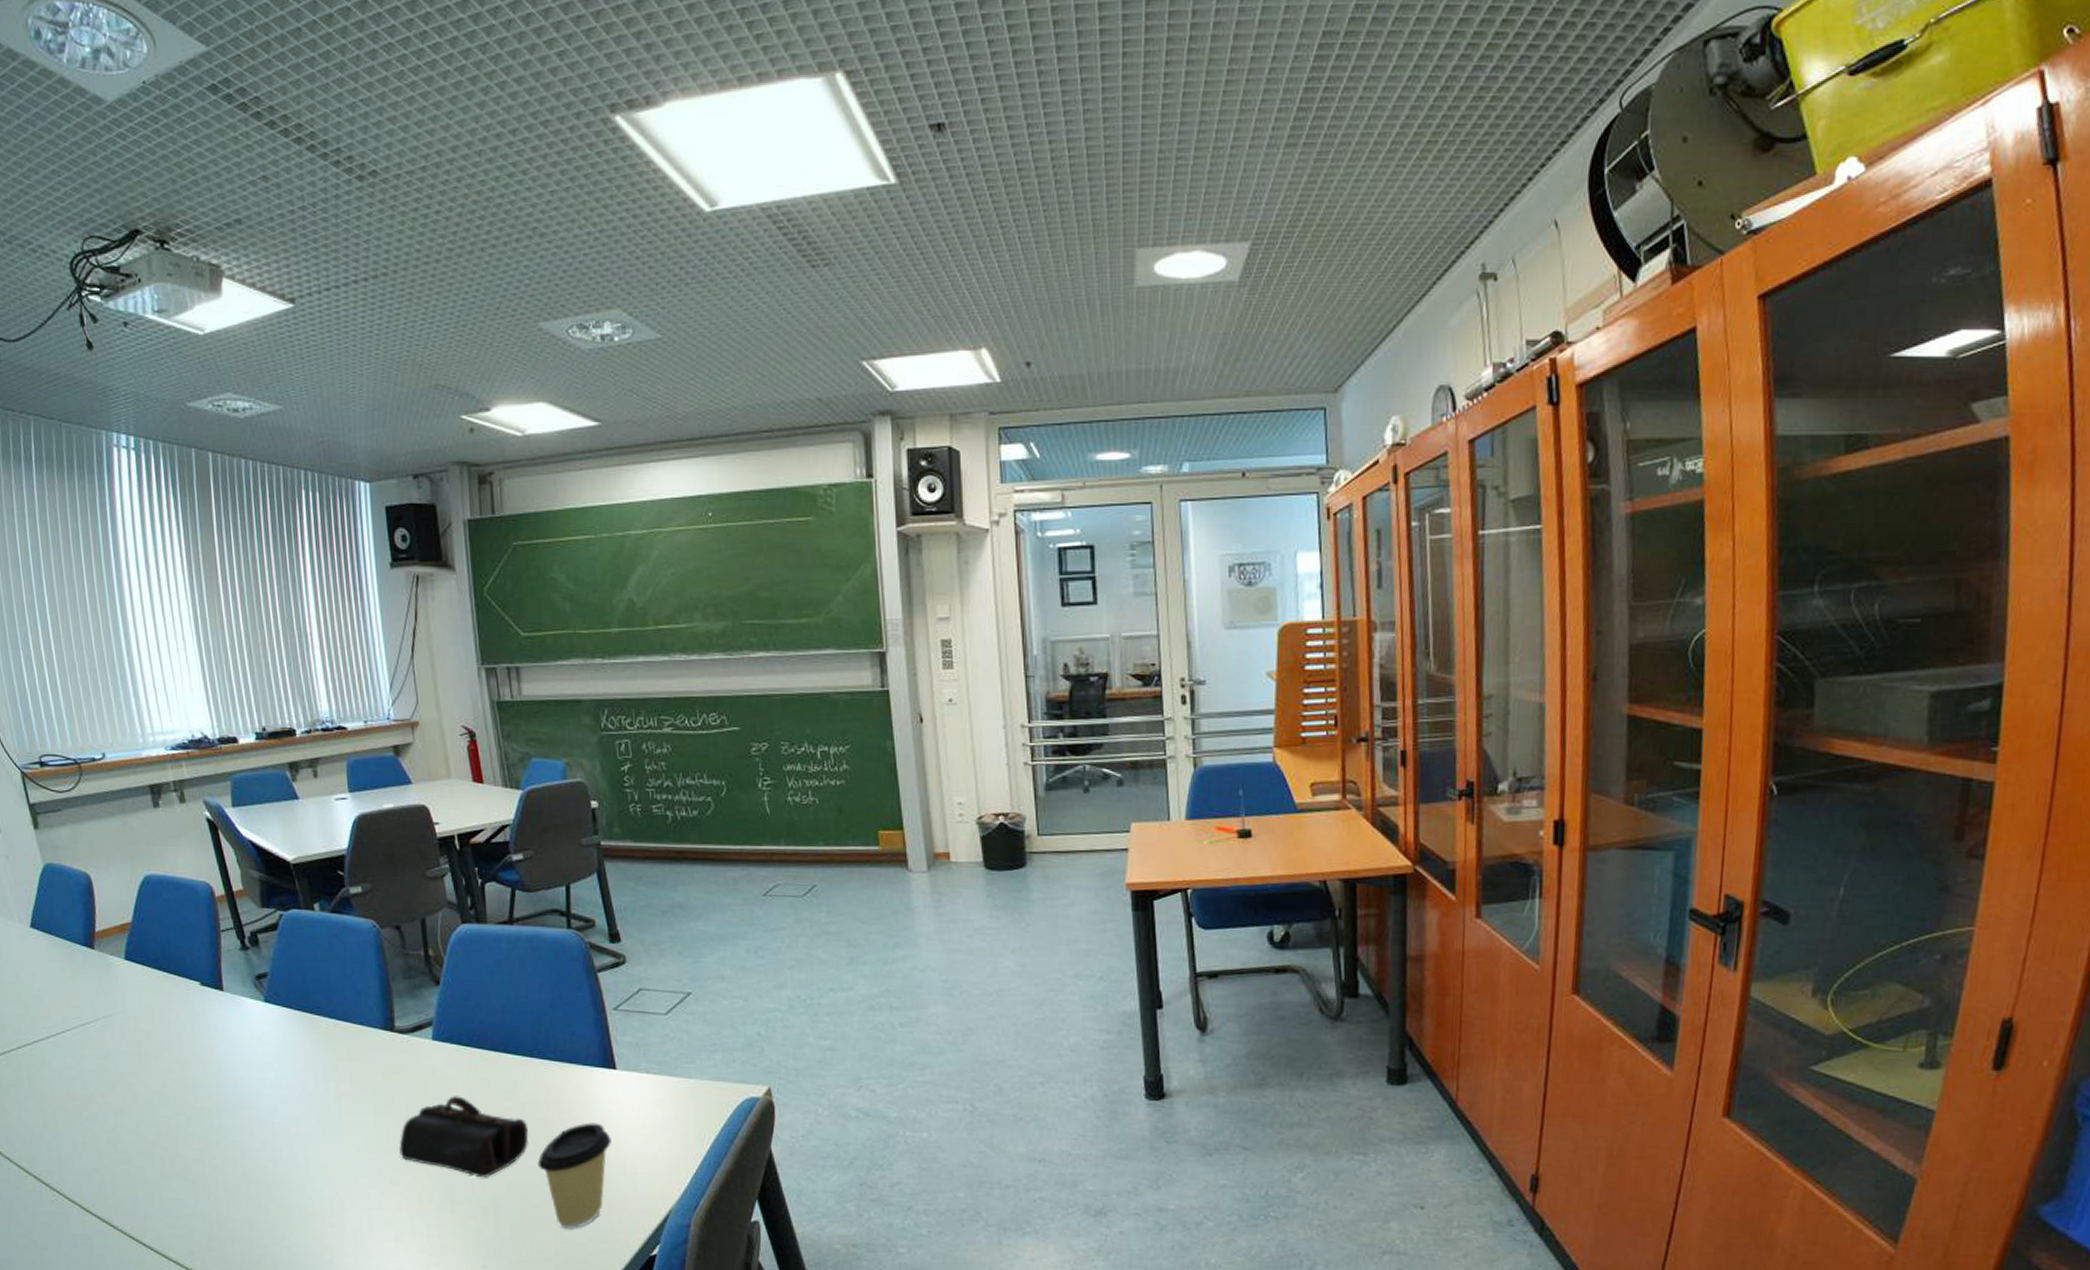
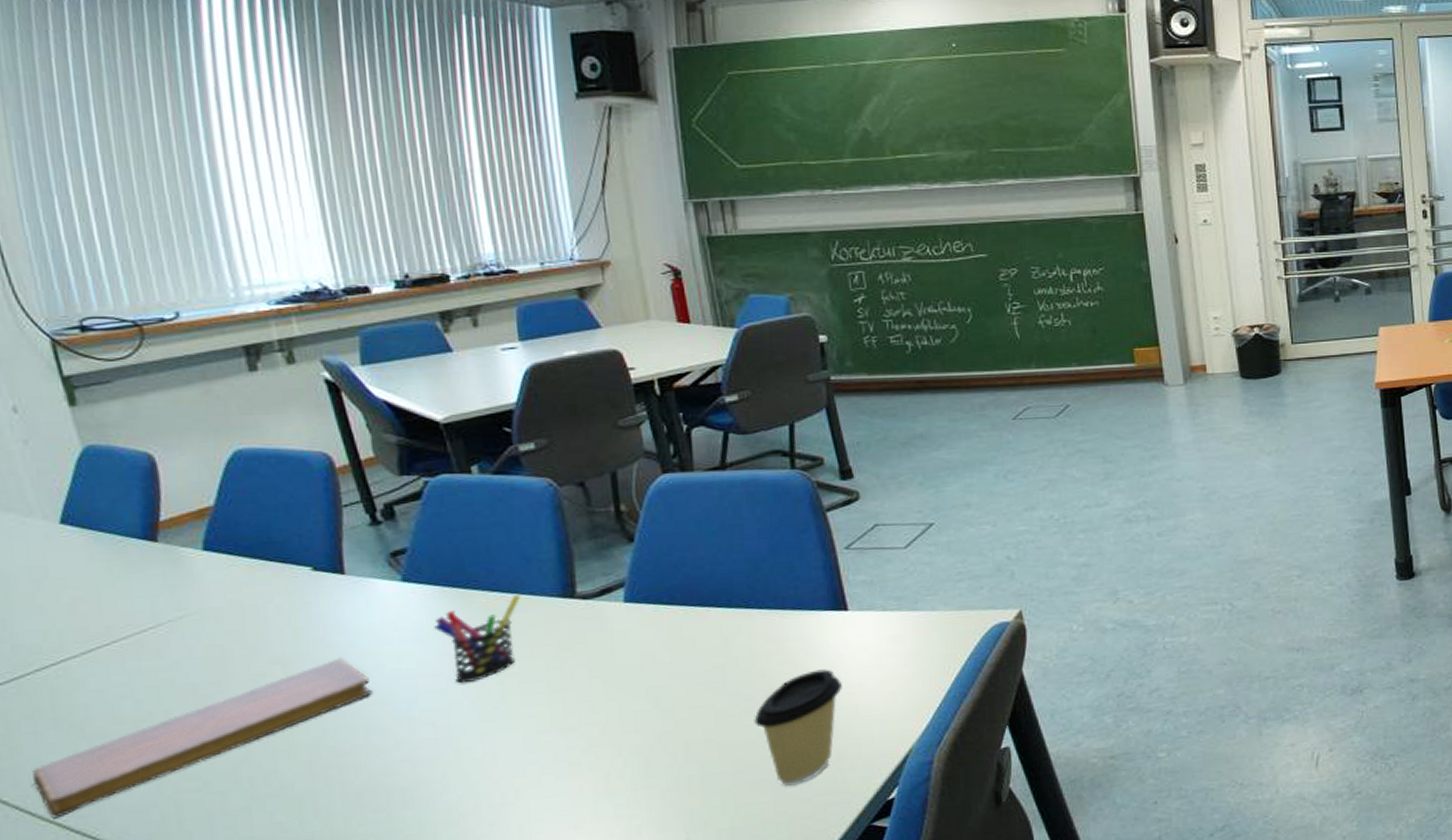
notebook: none [17,1063,245,1172] -> present [32,657,373,819]
pen holder: none [288,1022,353,1098] -> present [434,593,522,684]
pencil case: present [399,1096,529,1178] -> none [580,659,744,745]

